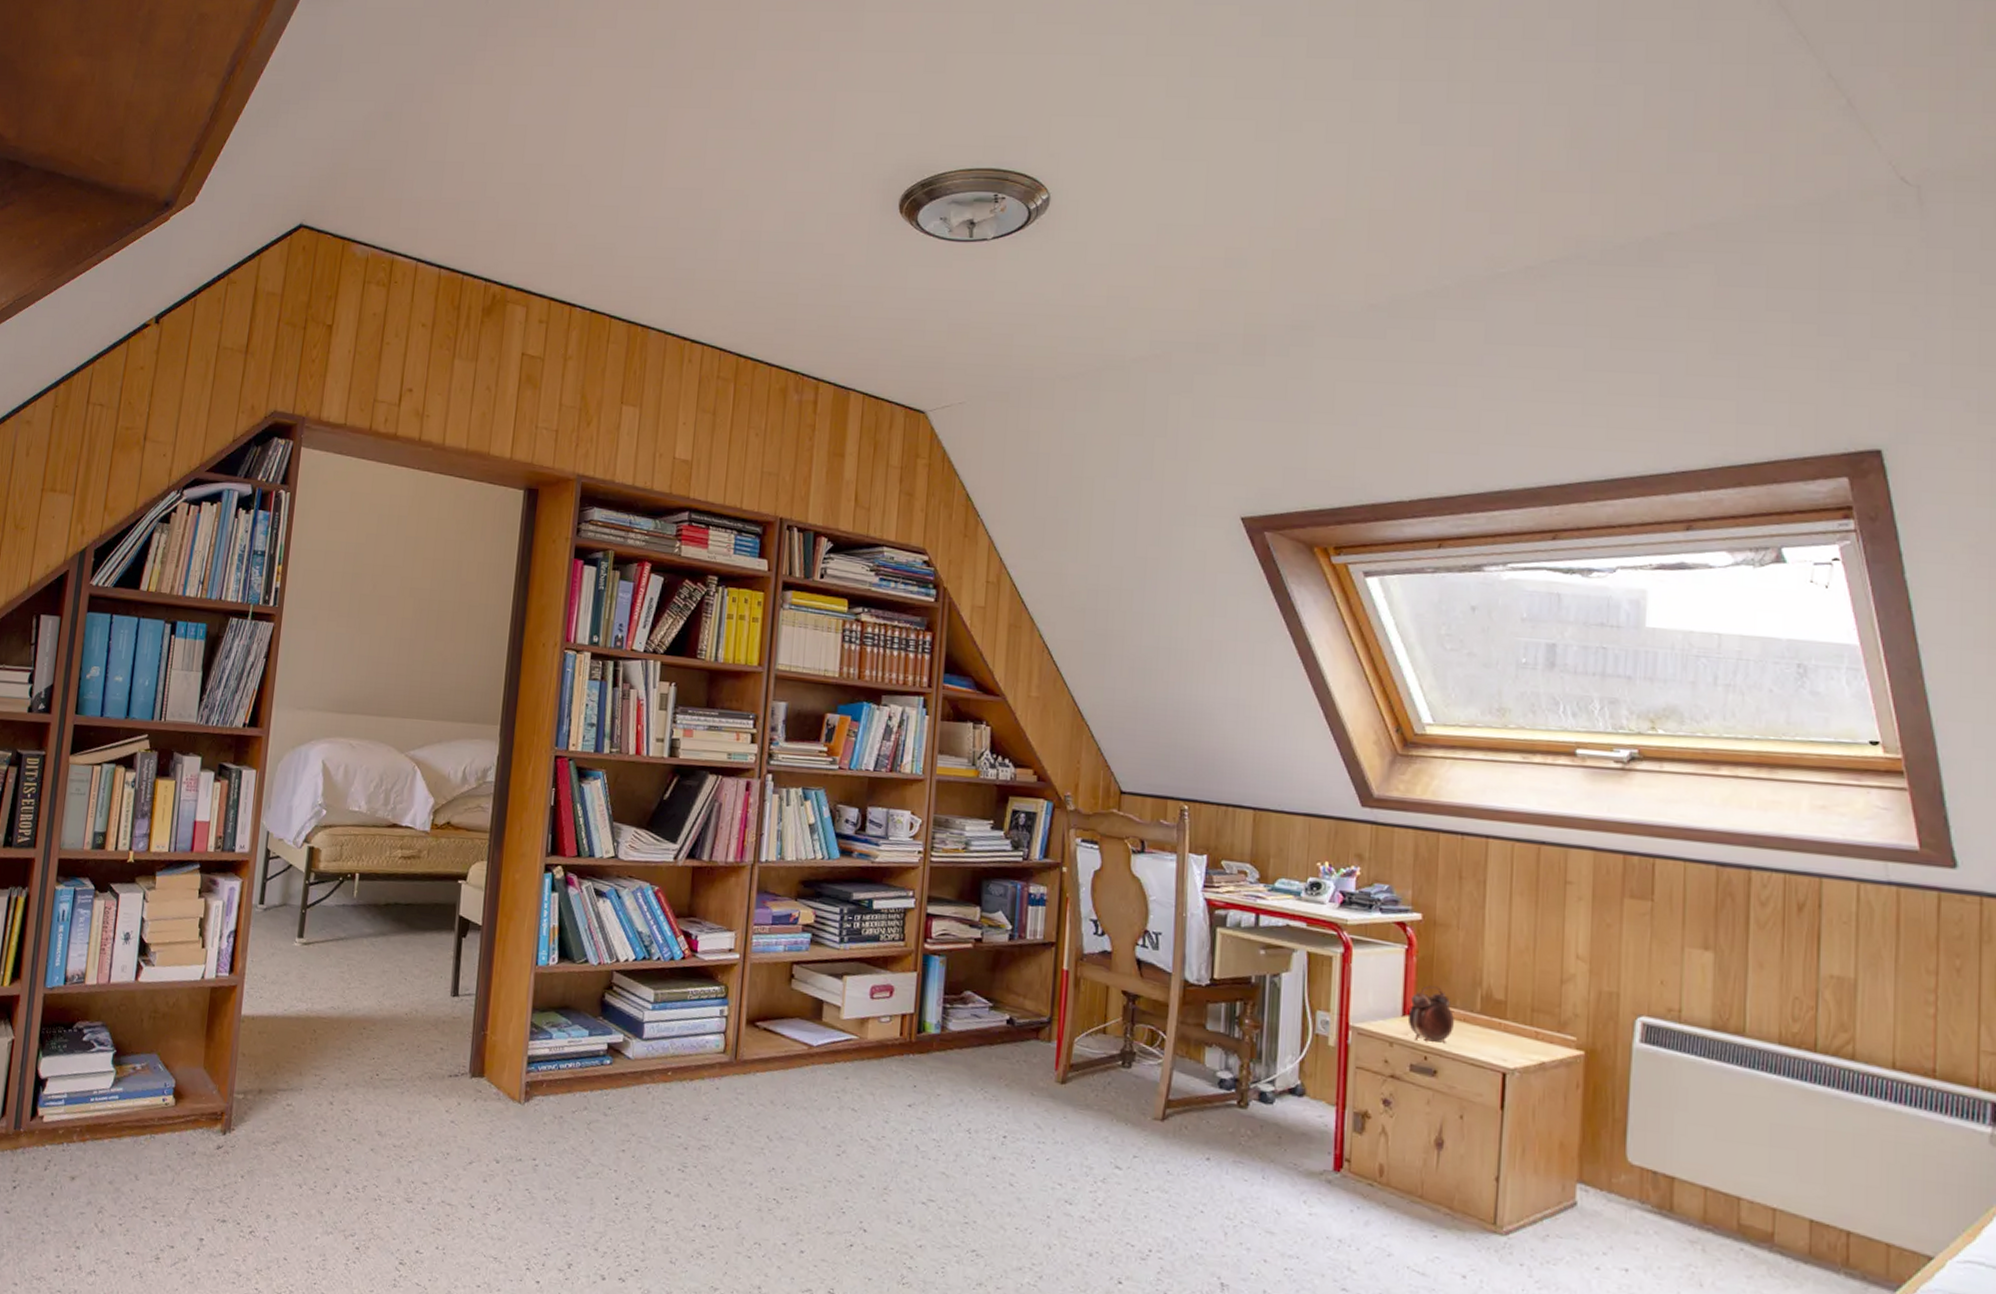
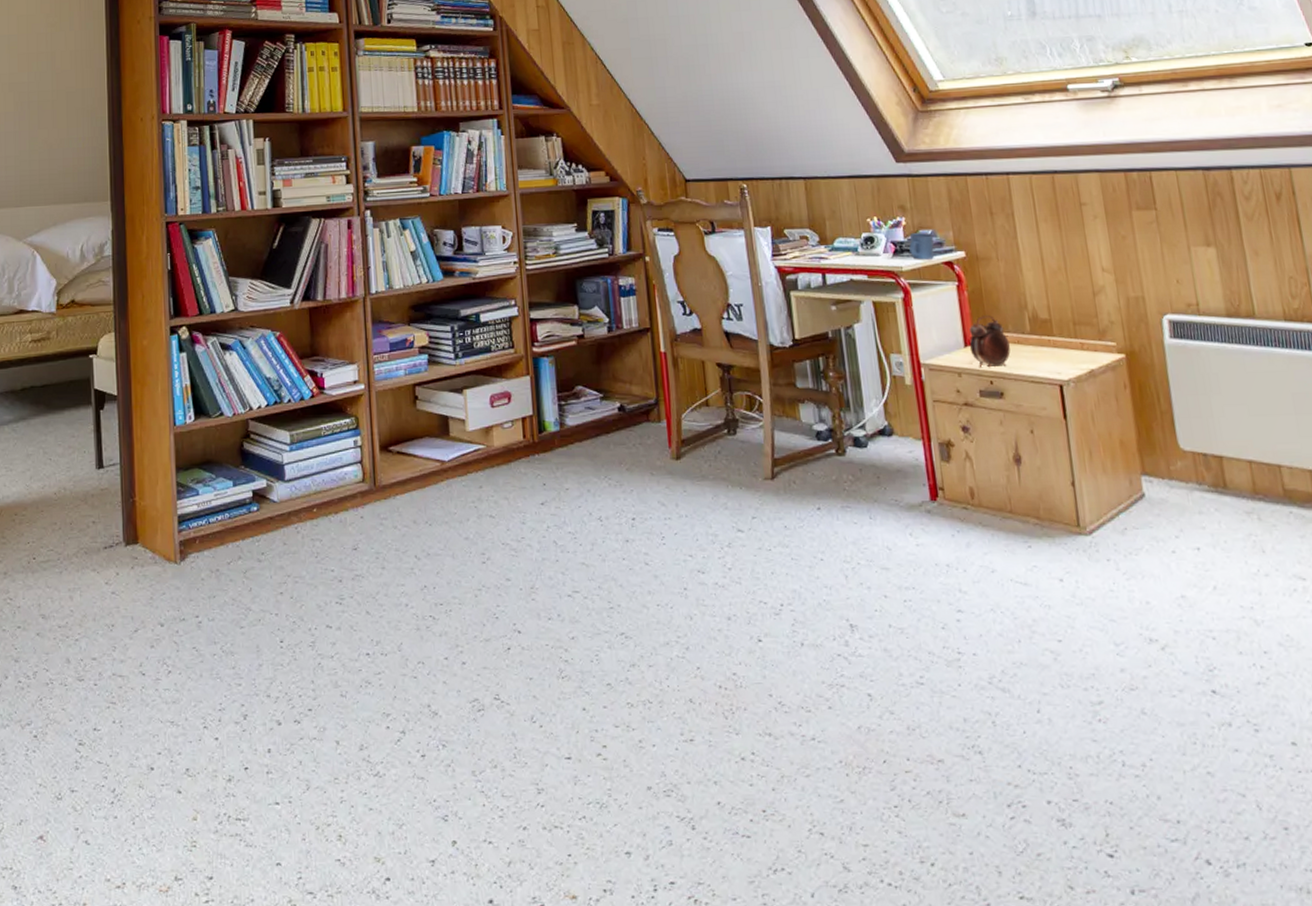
mug: none [1359,885,1390,918] -> present [909,233,935,261]

